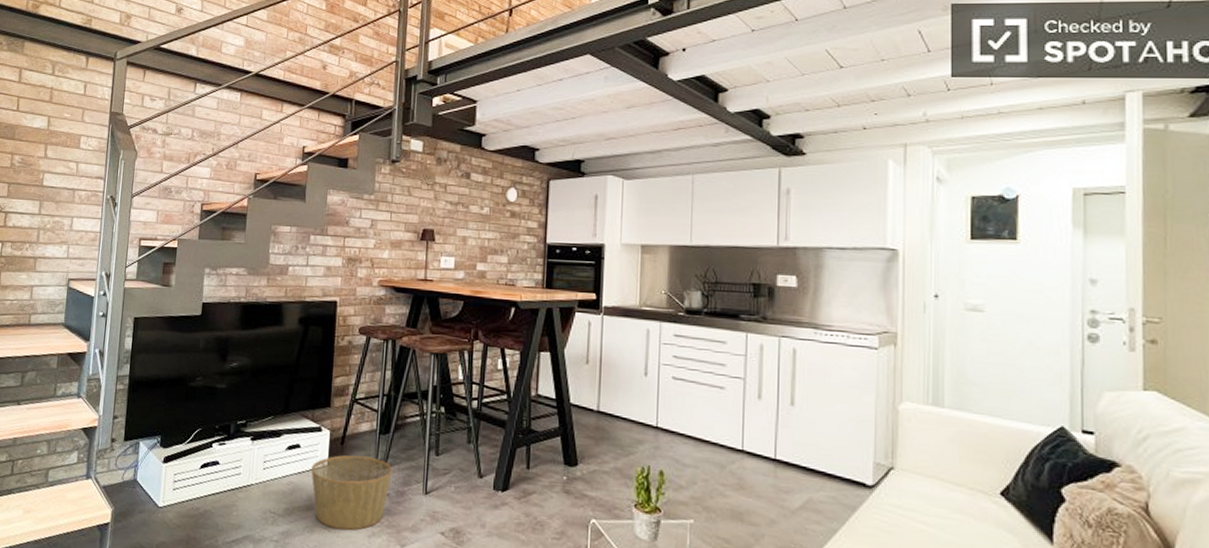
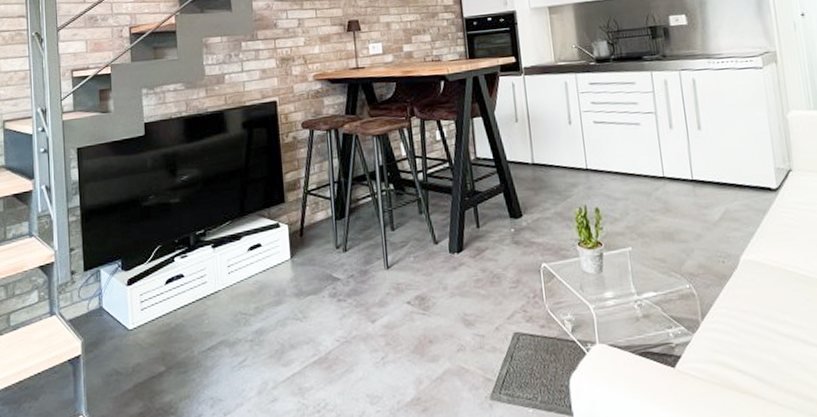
basket: present [311,455,393,530] -> none [275,243,353,318]

